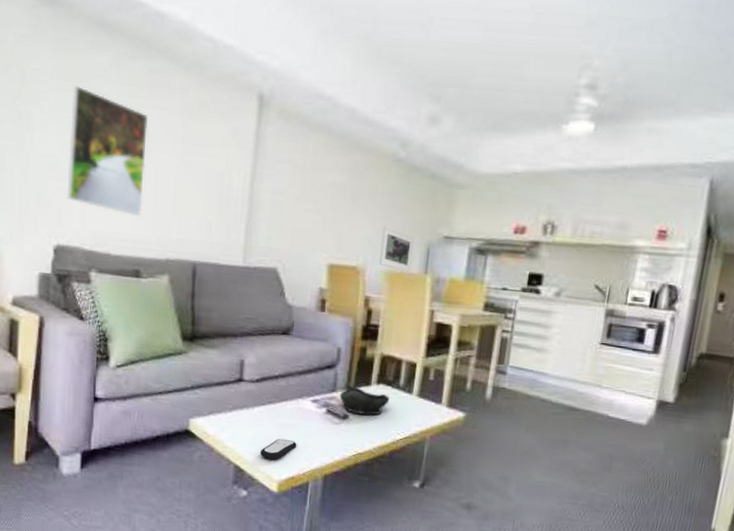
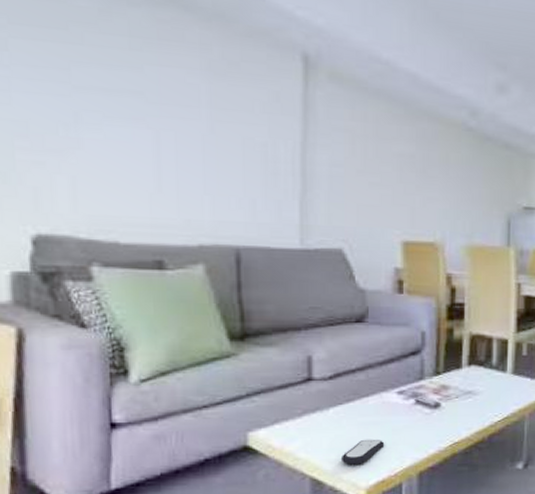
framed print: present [67,85,149,216] -> none [45,32,161,196]
bowl: present [339,386,390,415] -> none [428,371,484,400]
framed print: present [379,226,415,272] -> none [459,198,493,245]

